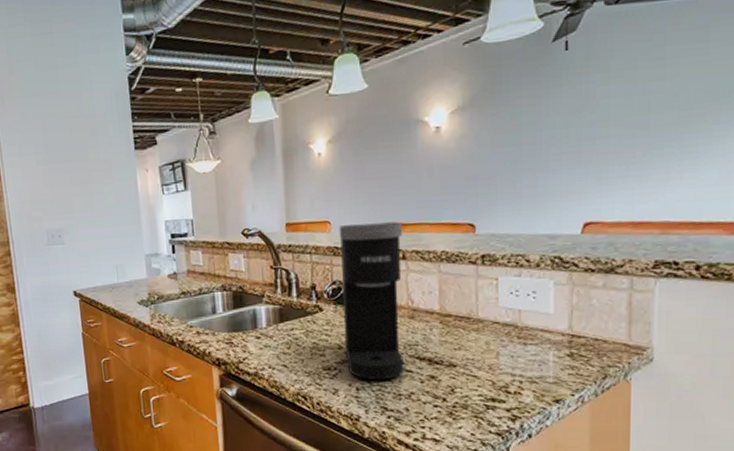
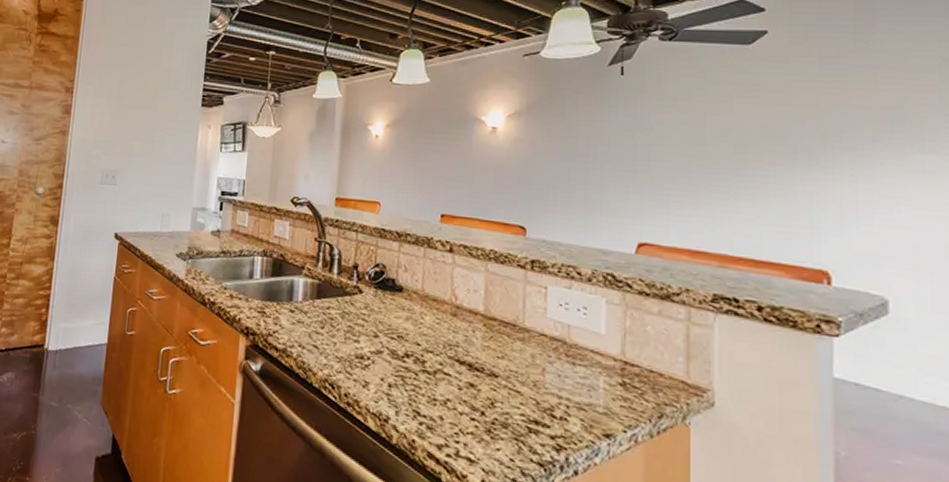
coffee maker: present [338,221,404,381] -> none [381,208,451,380]

